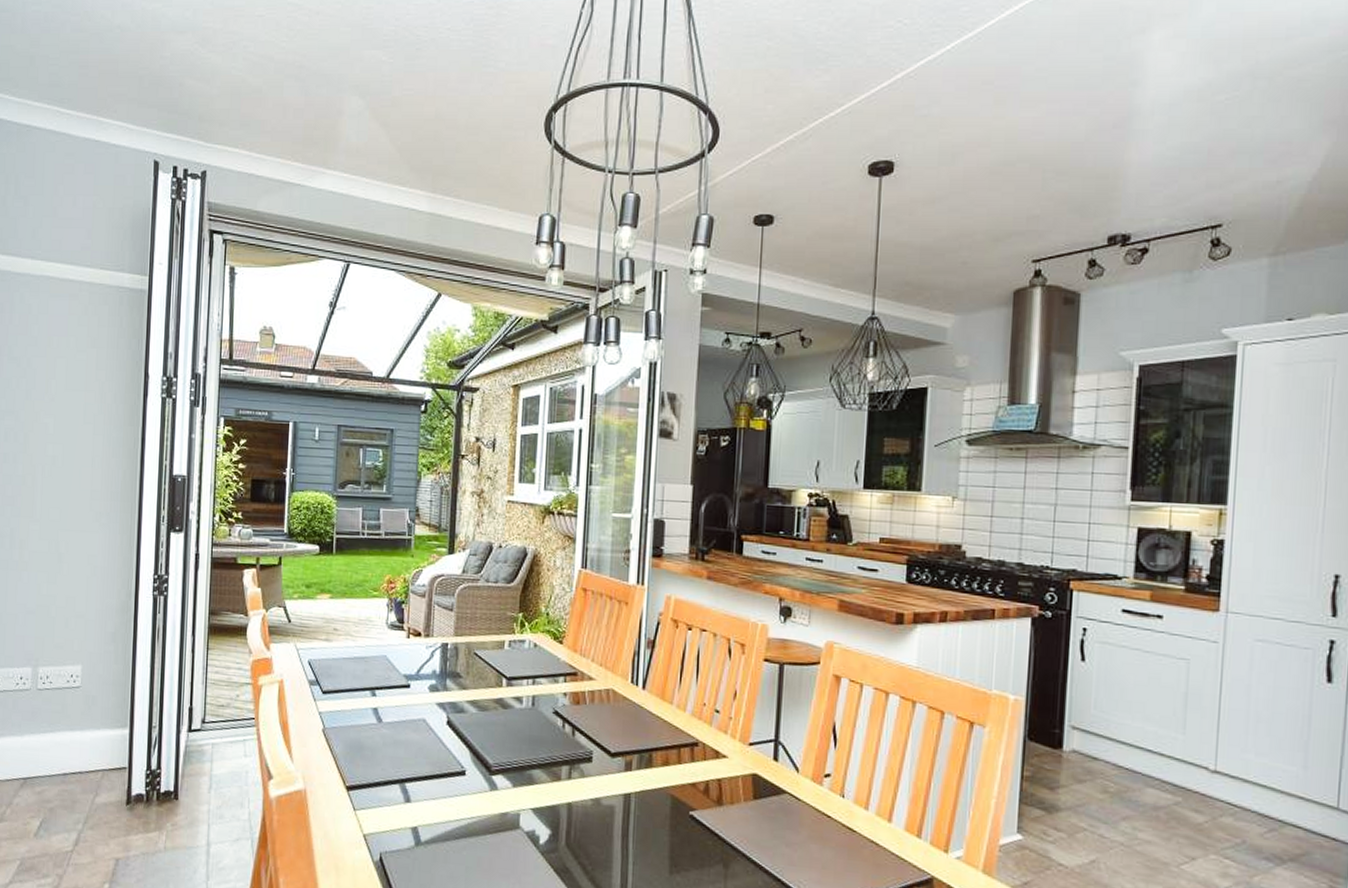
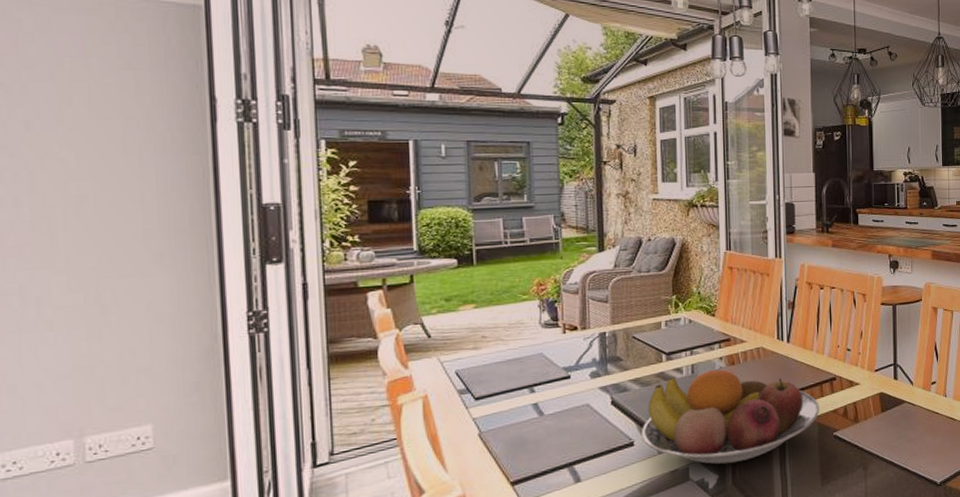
fruit bowl: none [474,705,675,822] -> present [642,369,820,465]

